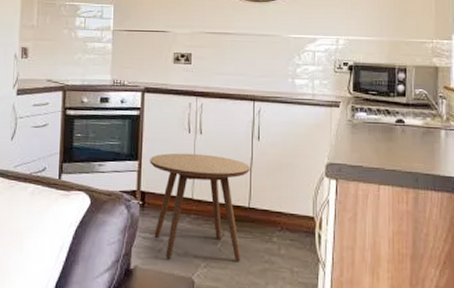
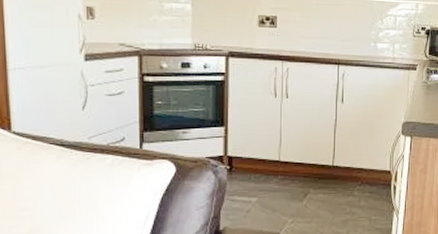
side table: present [150,153,250,261] -> none [236,117,334,219]

